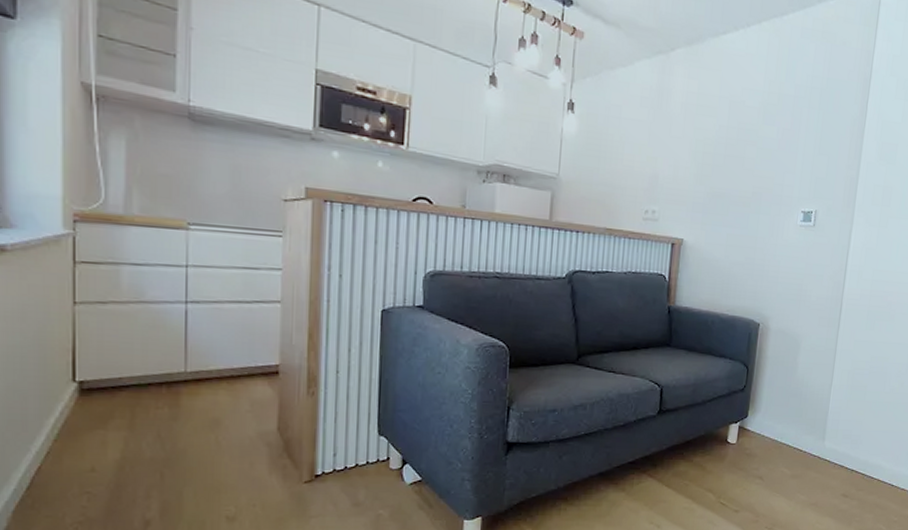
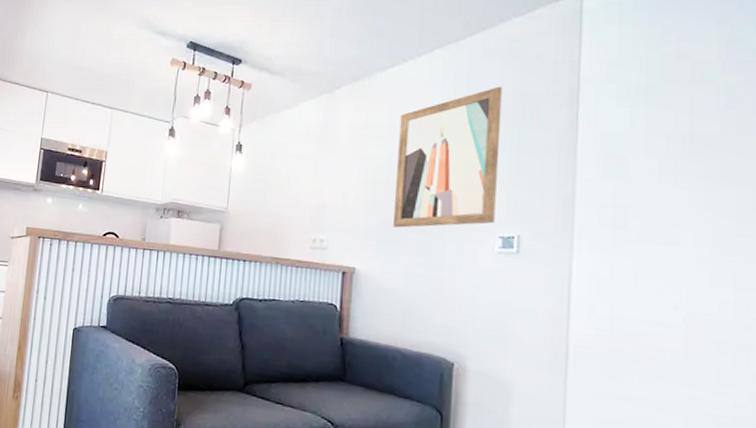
wall art: none [717,67,815,201] -> present [392,86,503,228]

